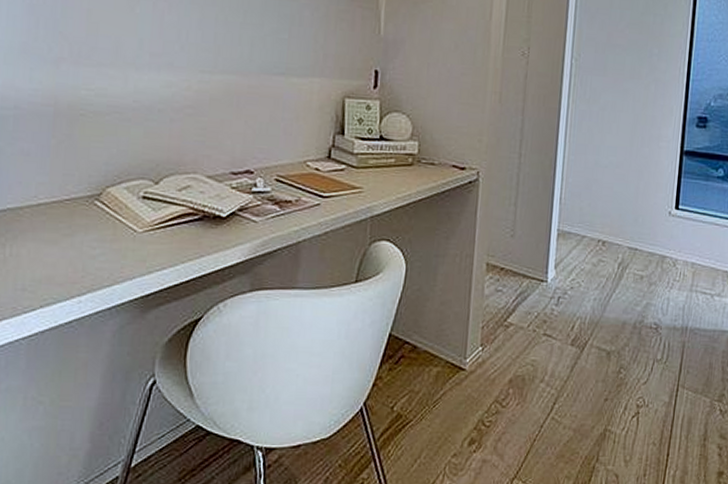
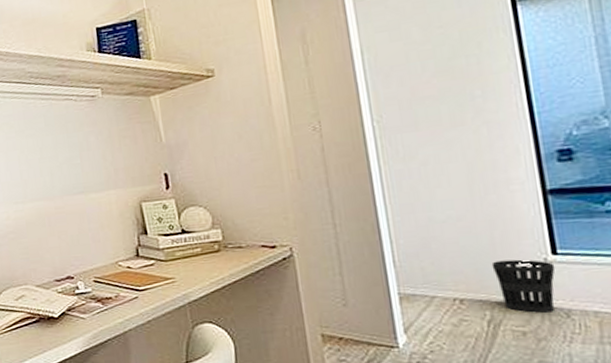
wastebasket: none [632,209,675,260] -> present [491,259,556,313]

